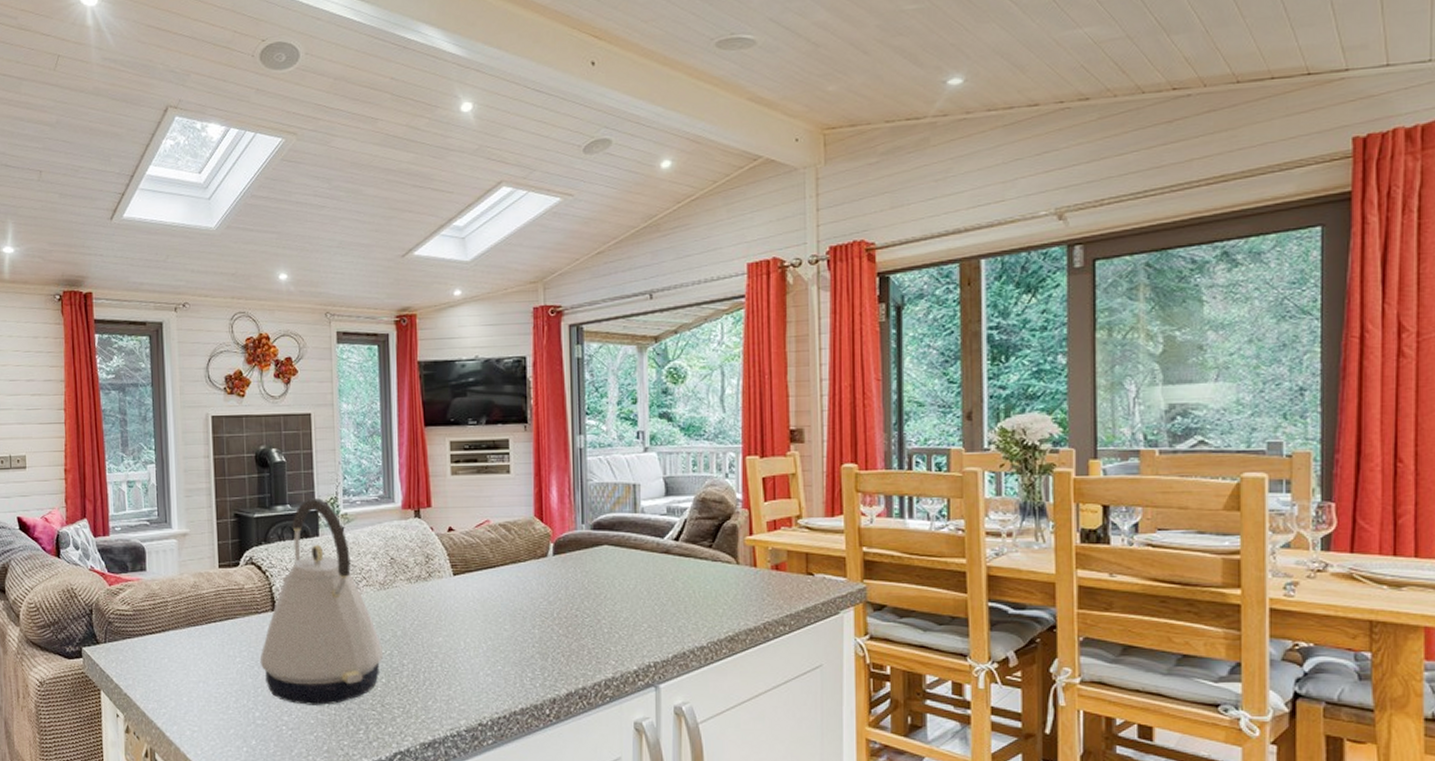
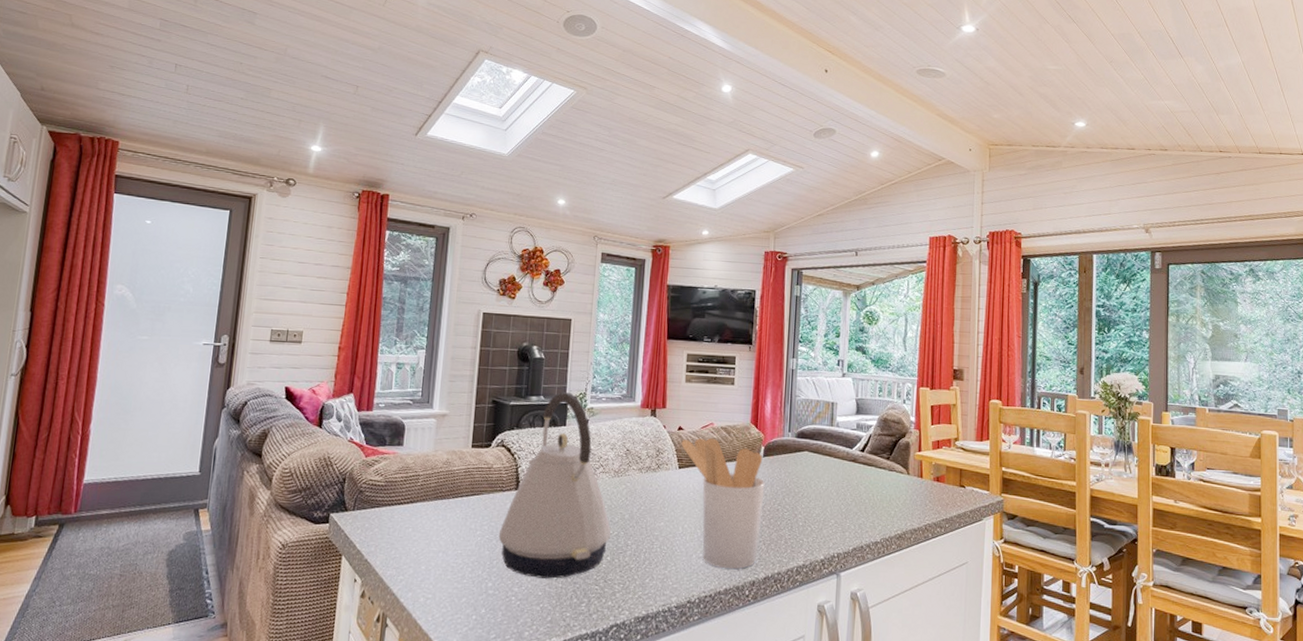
utensil holder: none [453,537,558,686] -> present [681,438,765,570]

